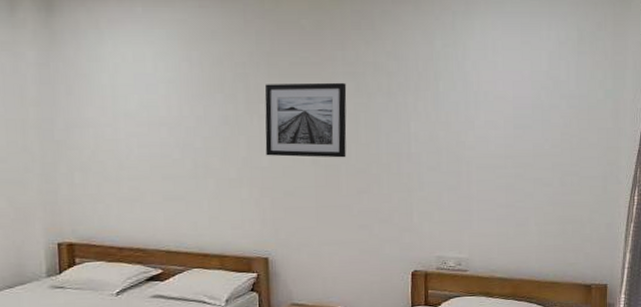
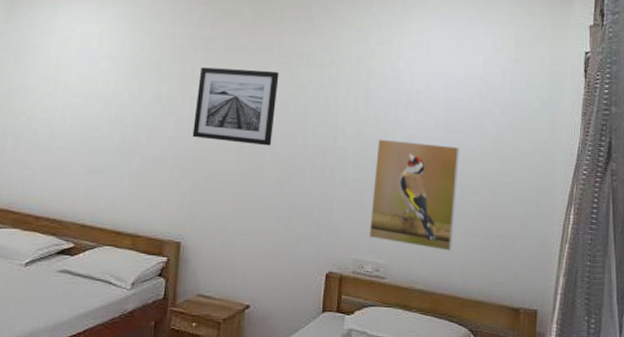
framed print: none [448,141,530,240] -> present [368,139,459,251]

